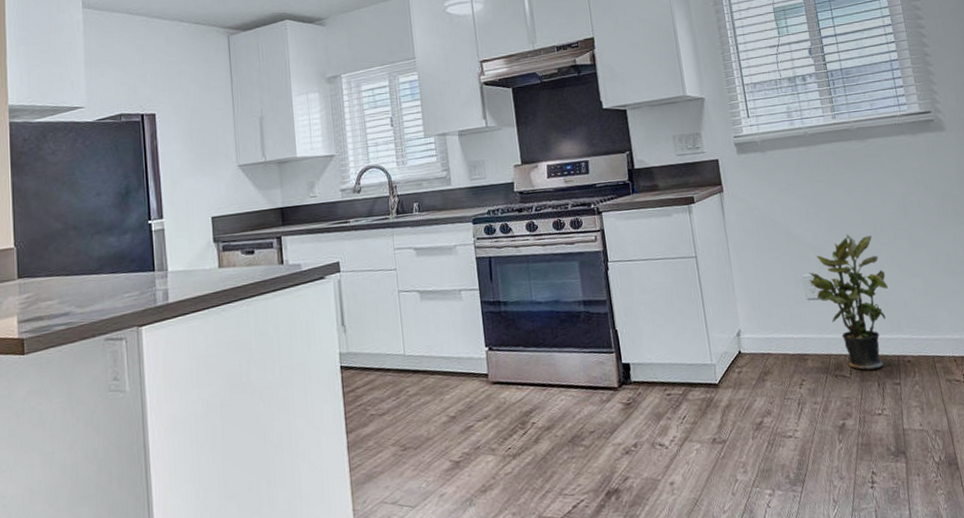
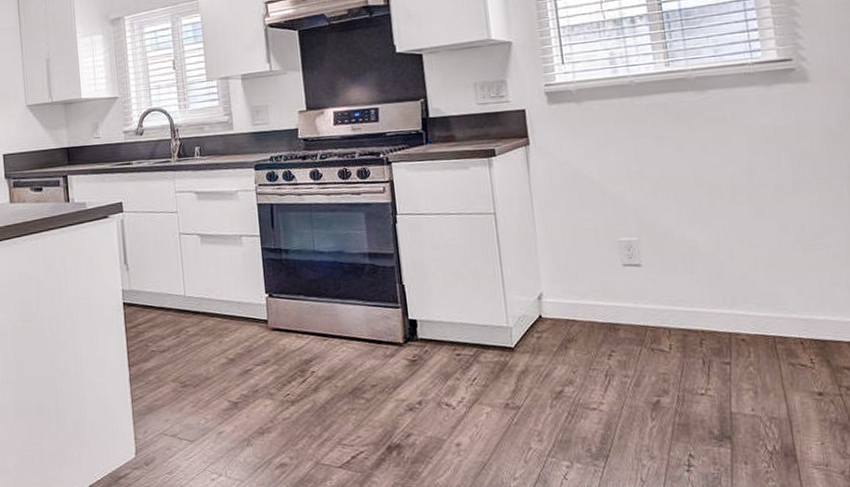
potted plant: present [809,234,888,371] -> none [626,196,722,346]

